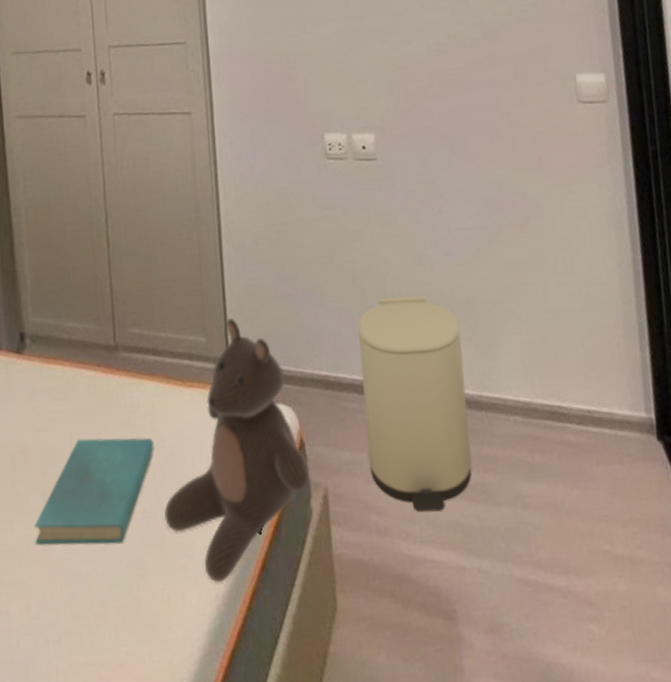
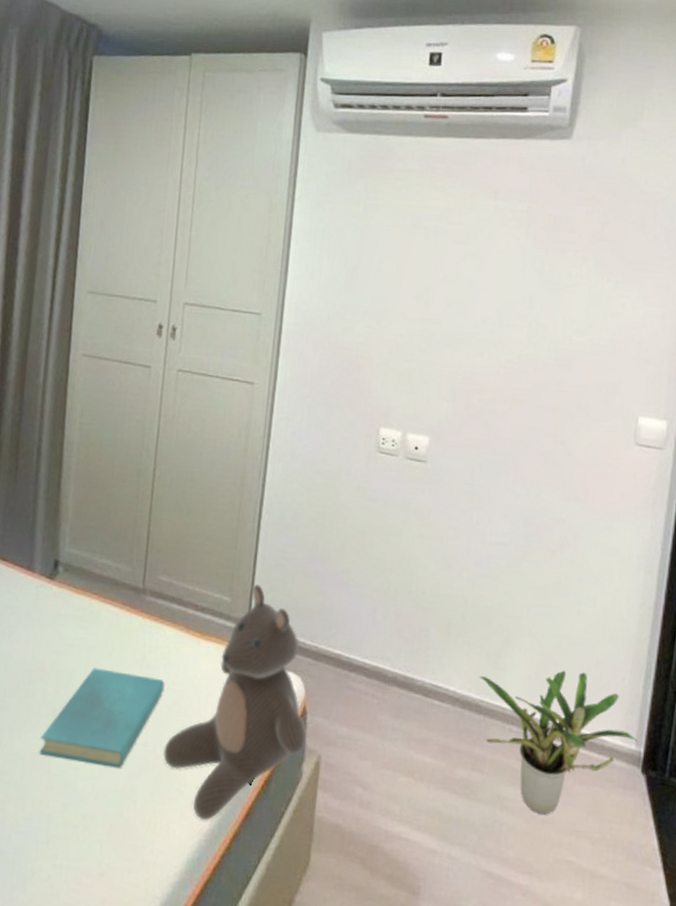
pedal bin: present [357,295,472,513] -> none [364,592,475,798]
potted plant: none [473,345,647,506] -> present [480,670,638,815]

